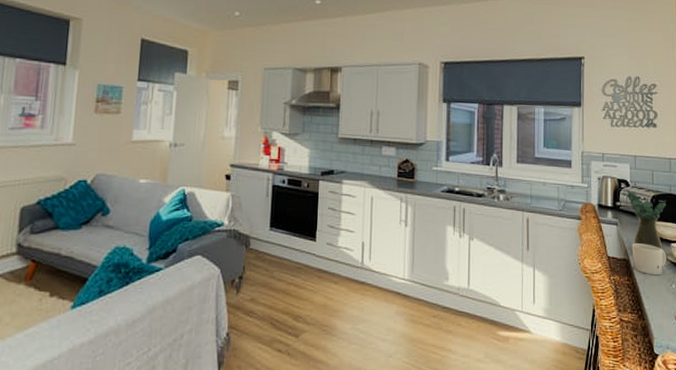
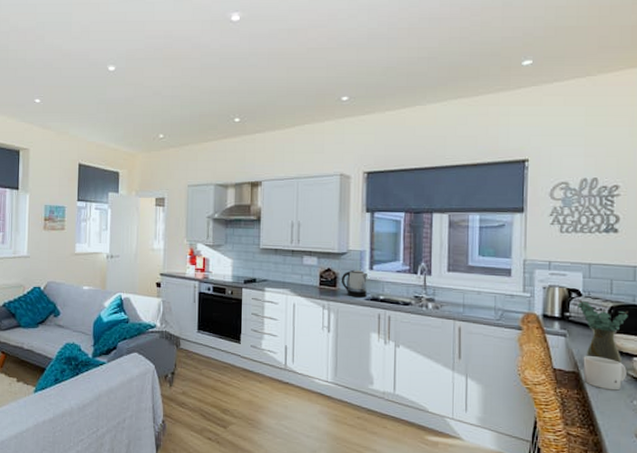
kettle: none [418,160,444,190] -> present [341,269,367,298]

